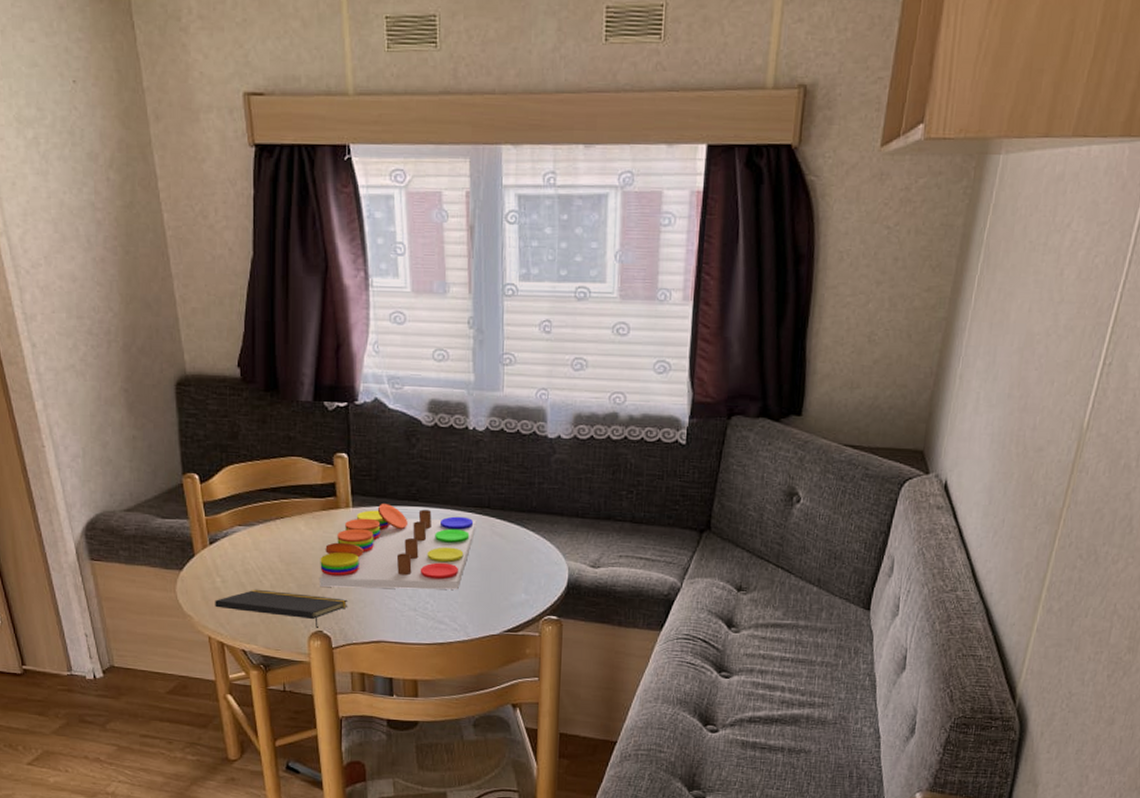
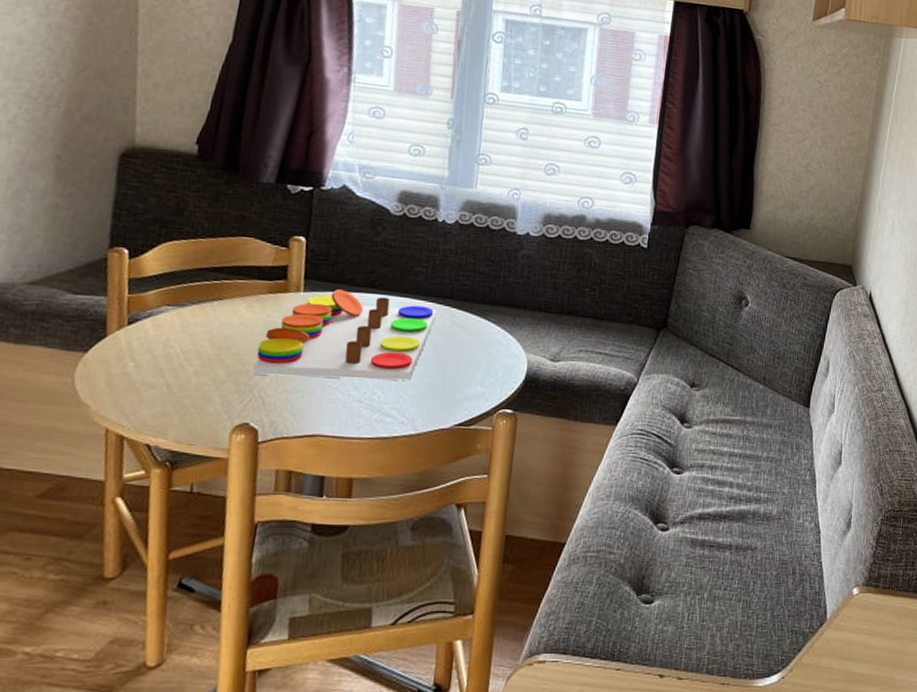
notepad: present [215,589,348,628] -> none [121,375,285,420]

